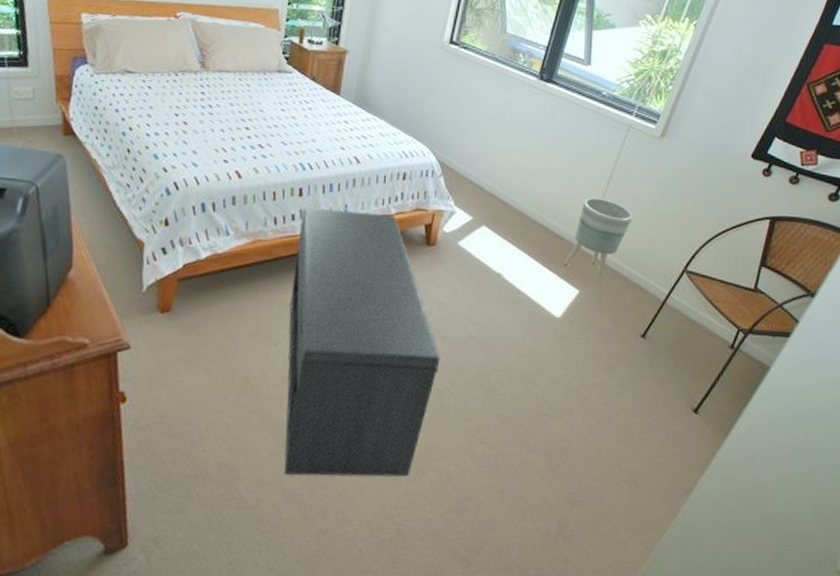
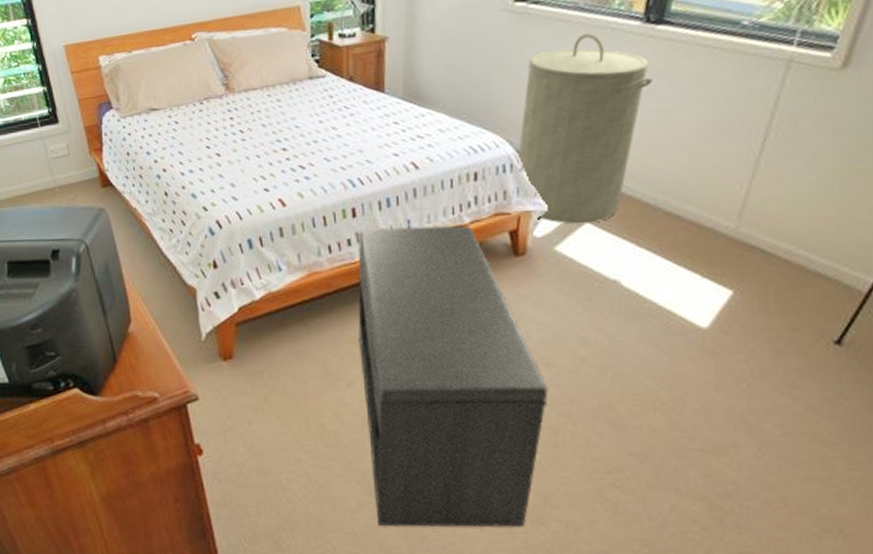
laundry hamper: none [438,79,541,226] -> present [517,33,653,224]
planter: present [563,197,633,282] -> none [705,165,807,277]

